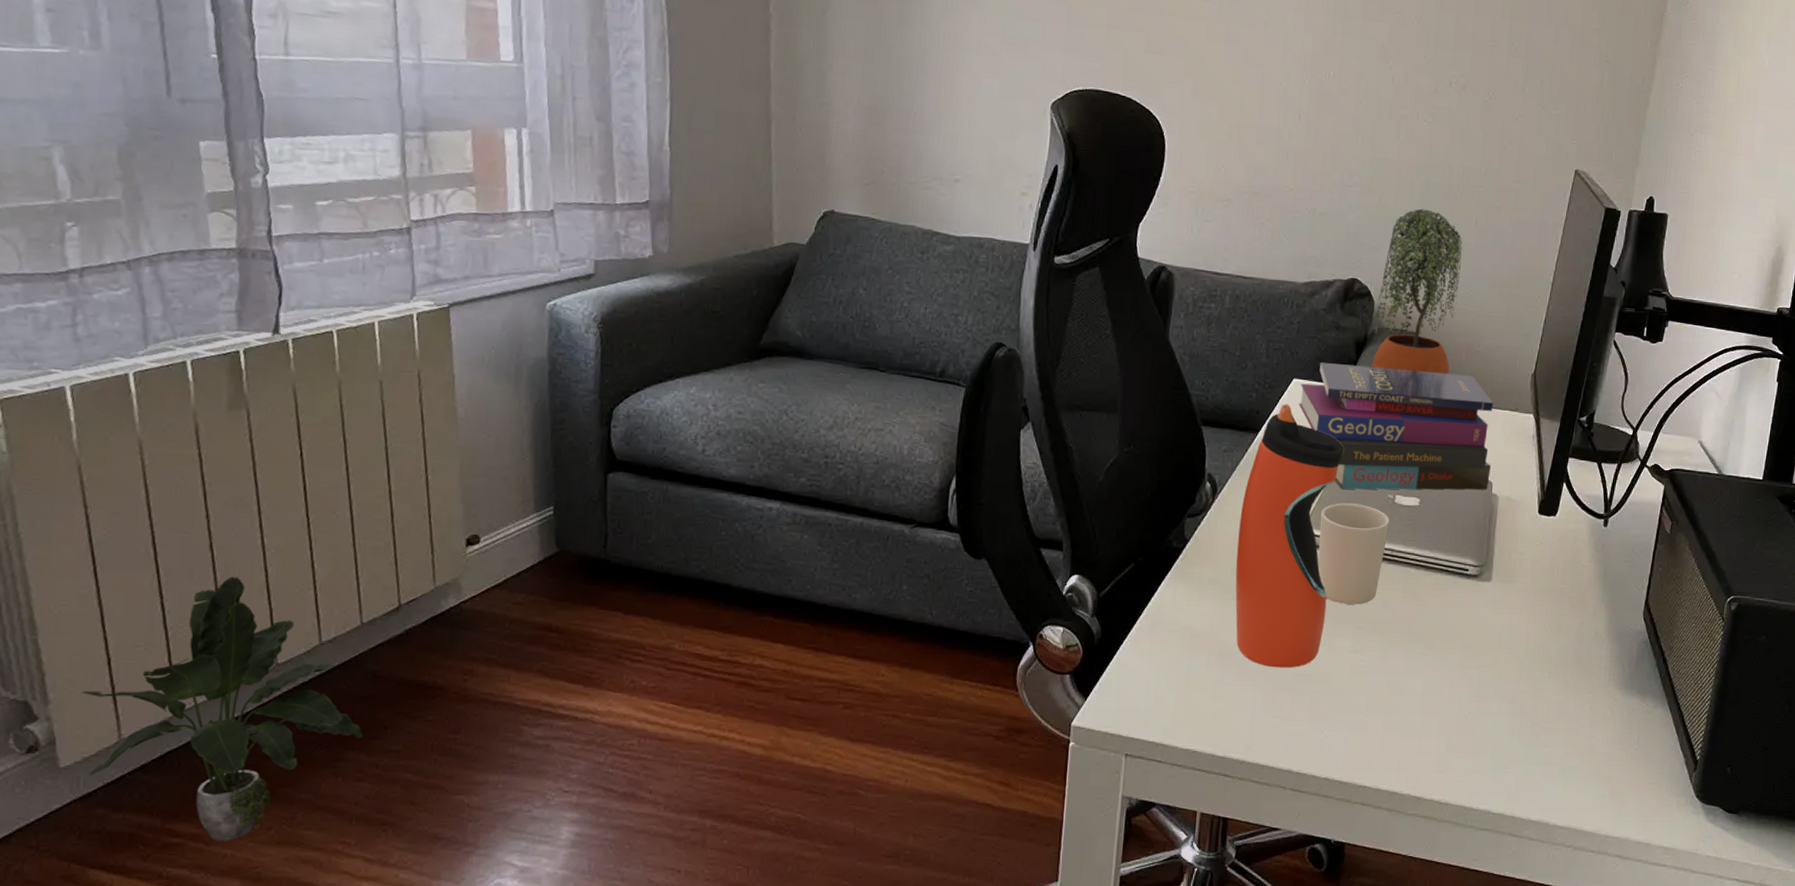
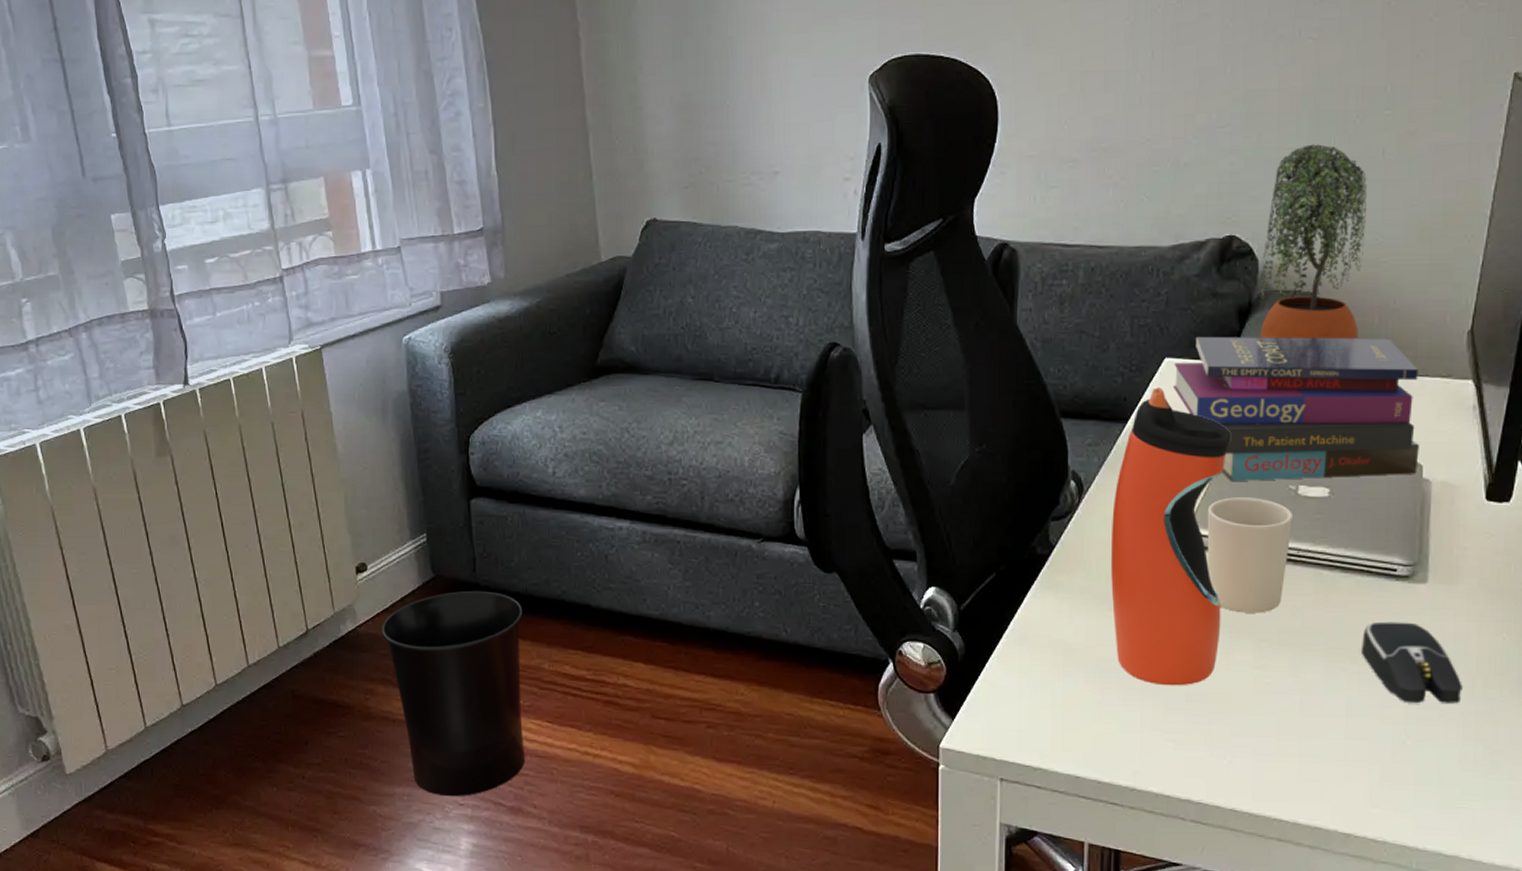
potted plant: present [80,576,363,841] -> none [74,607,289,841]
waste bin: none [490,567,656,784] -> present [382,590,525,797]
computer mouse: none [1437,613,1514,684] -> present [1362,621,1462,704]

